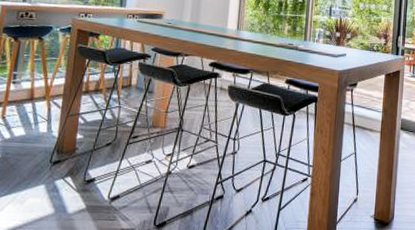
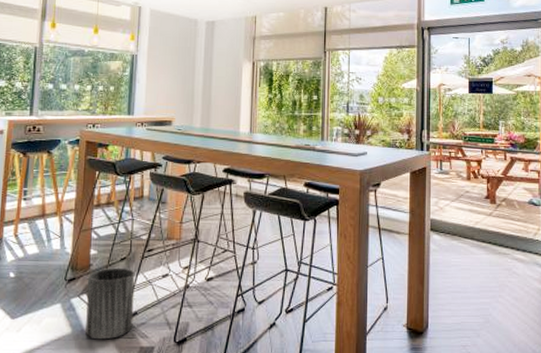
trash can: none [68,152,120,221] -> present [86,267,135,340]

